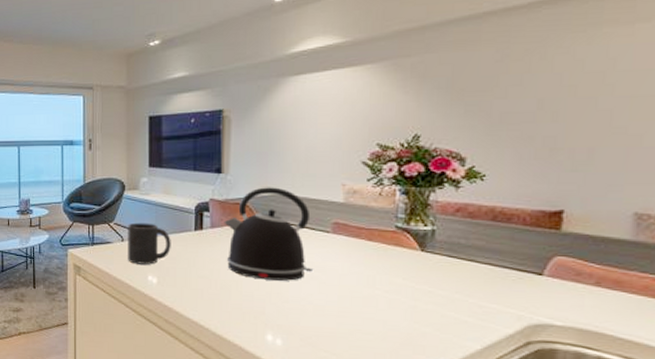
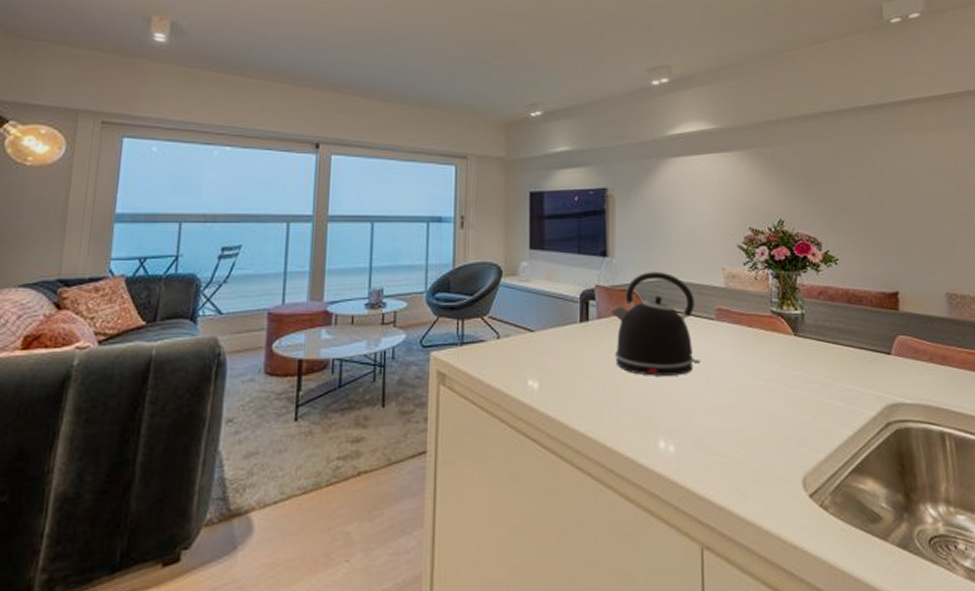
mug: present [128,222,171,265] -> none [504,315,554,366]

